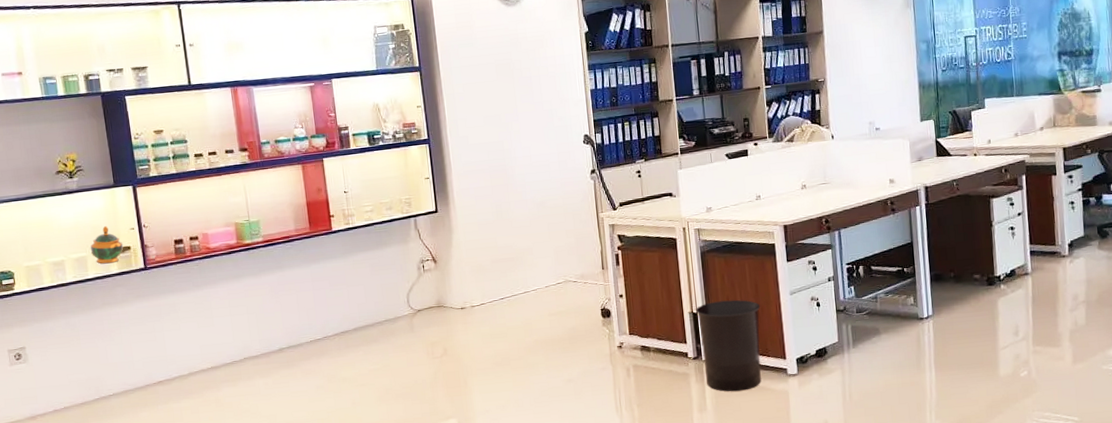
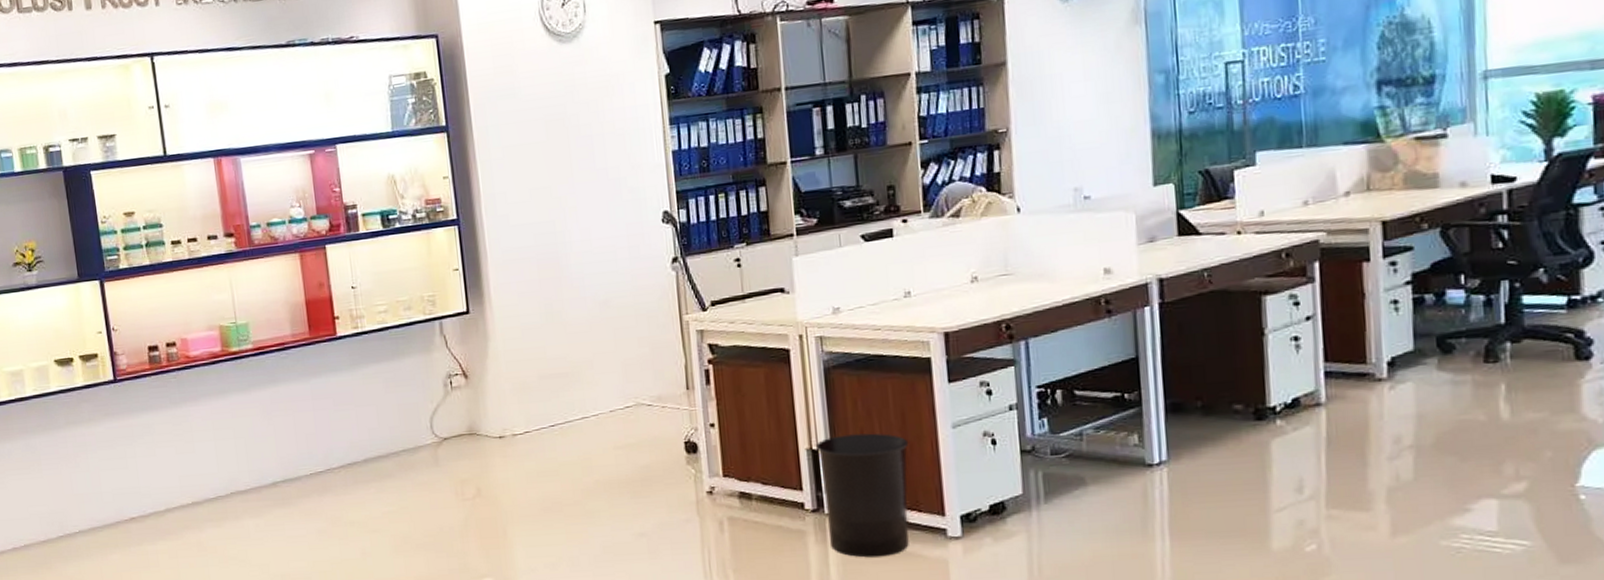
decorative jar: present [90,225,124,264] -> none [51,328,90,375]

